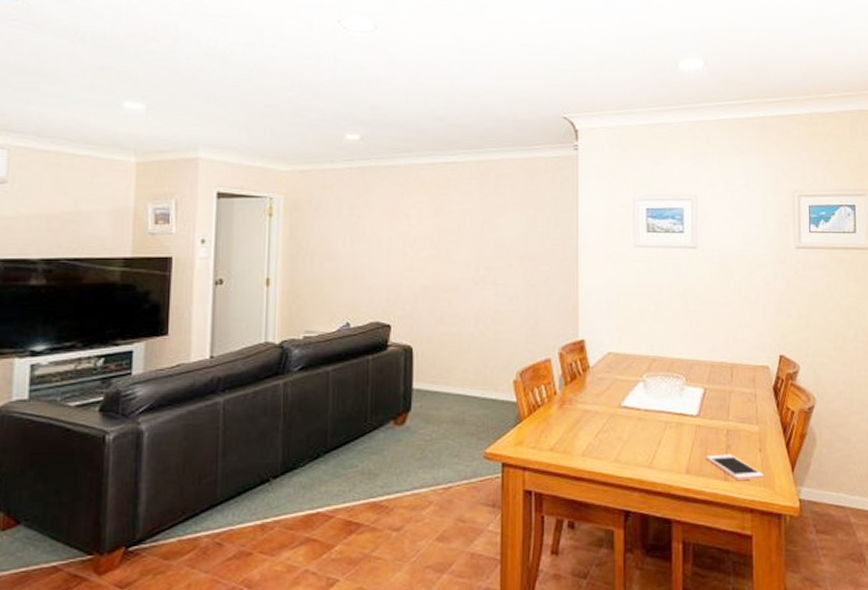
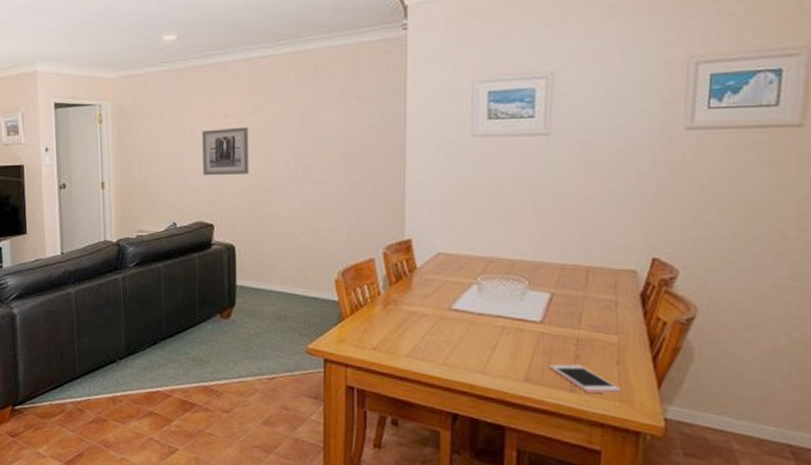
wall art: none [382,227,431,275] -> present [202,126,249,176]

